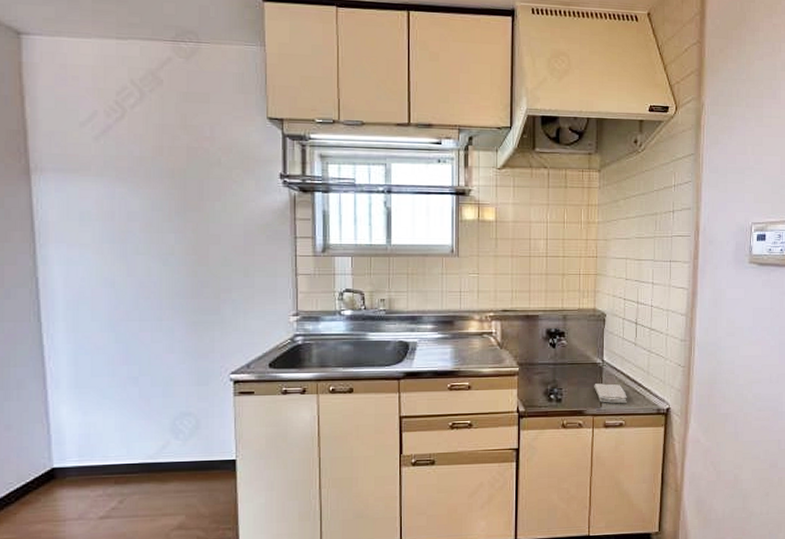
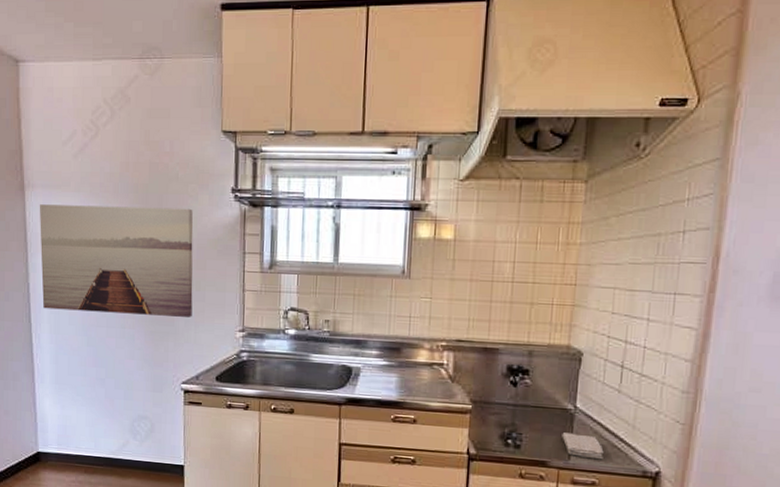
wall art: none [50,190,241,305] -> present [39,204,193,317]

